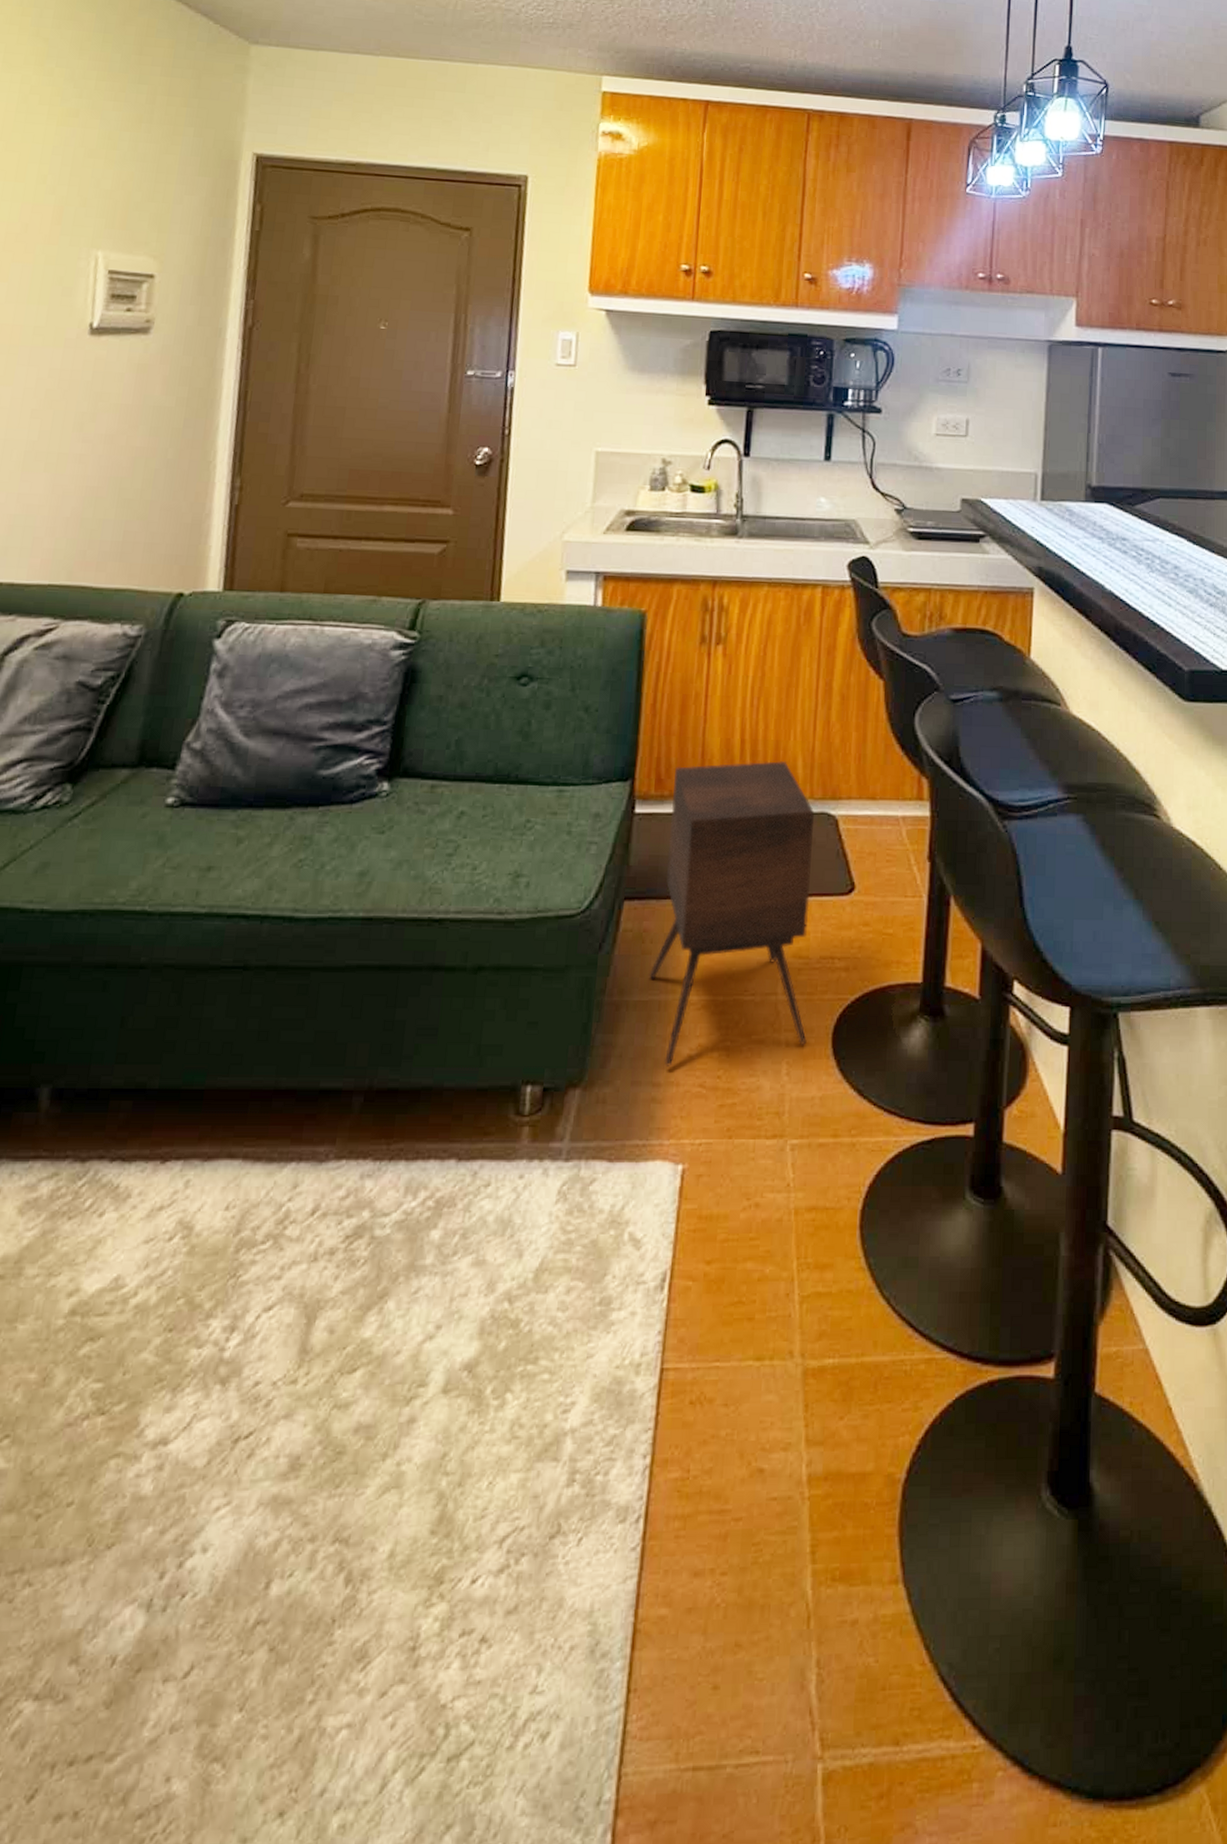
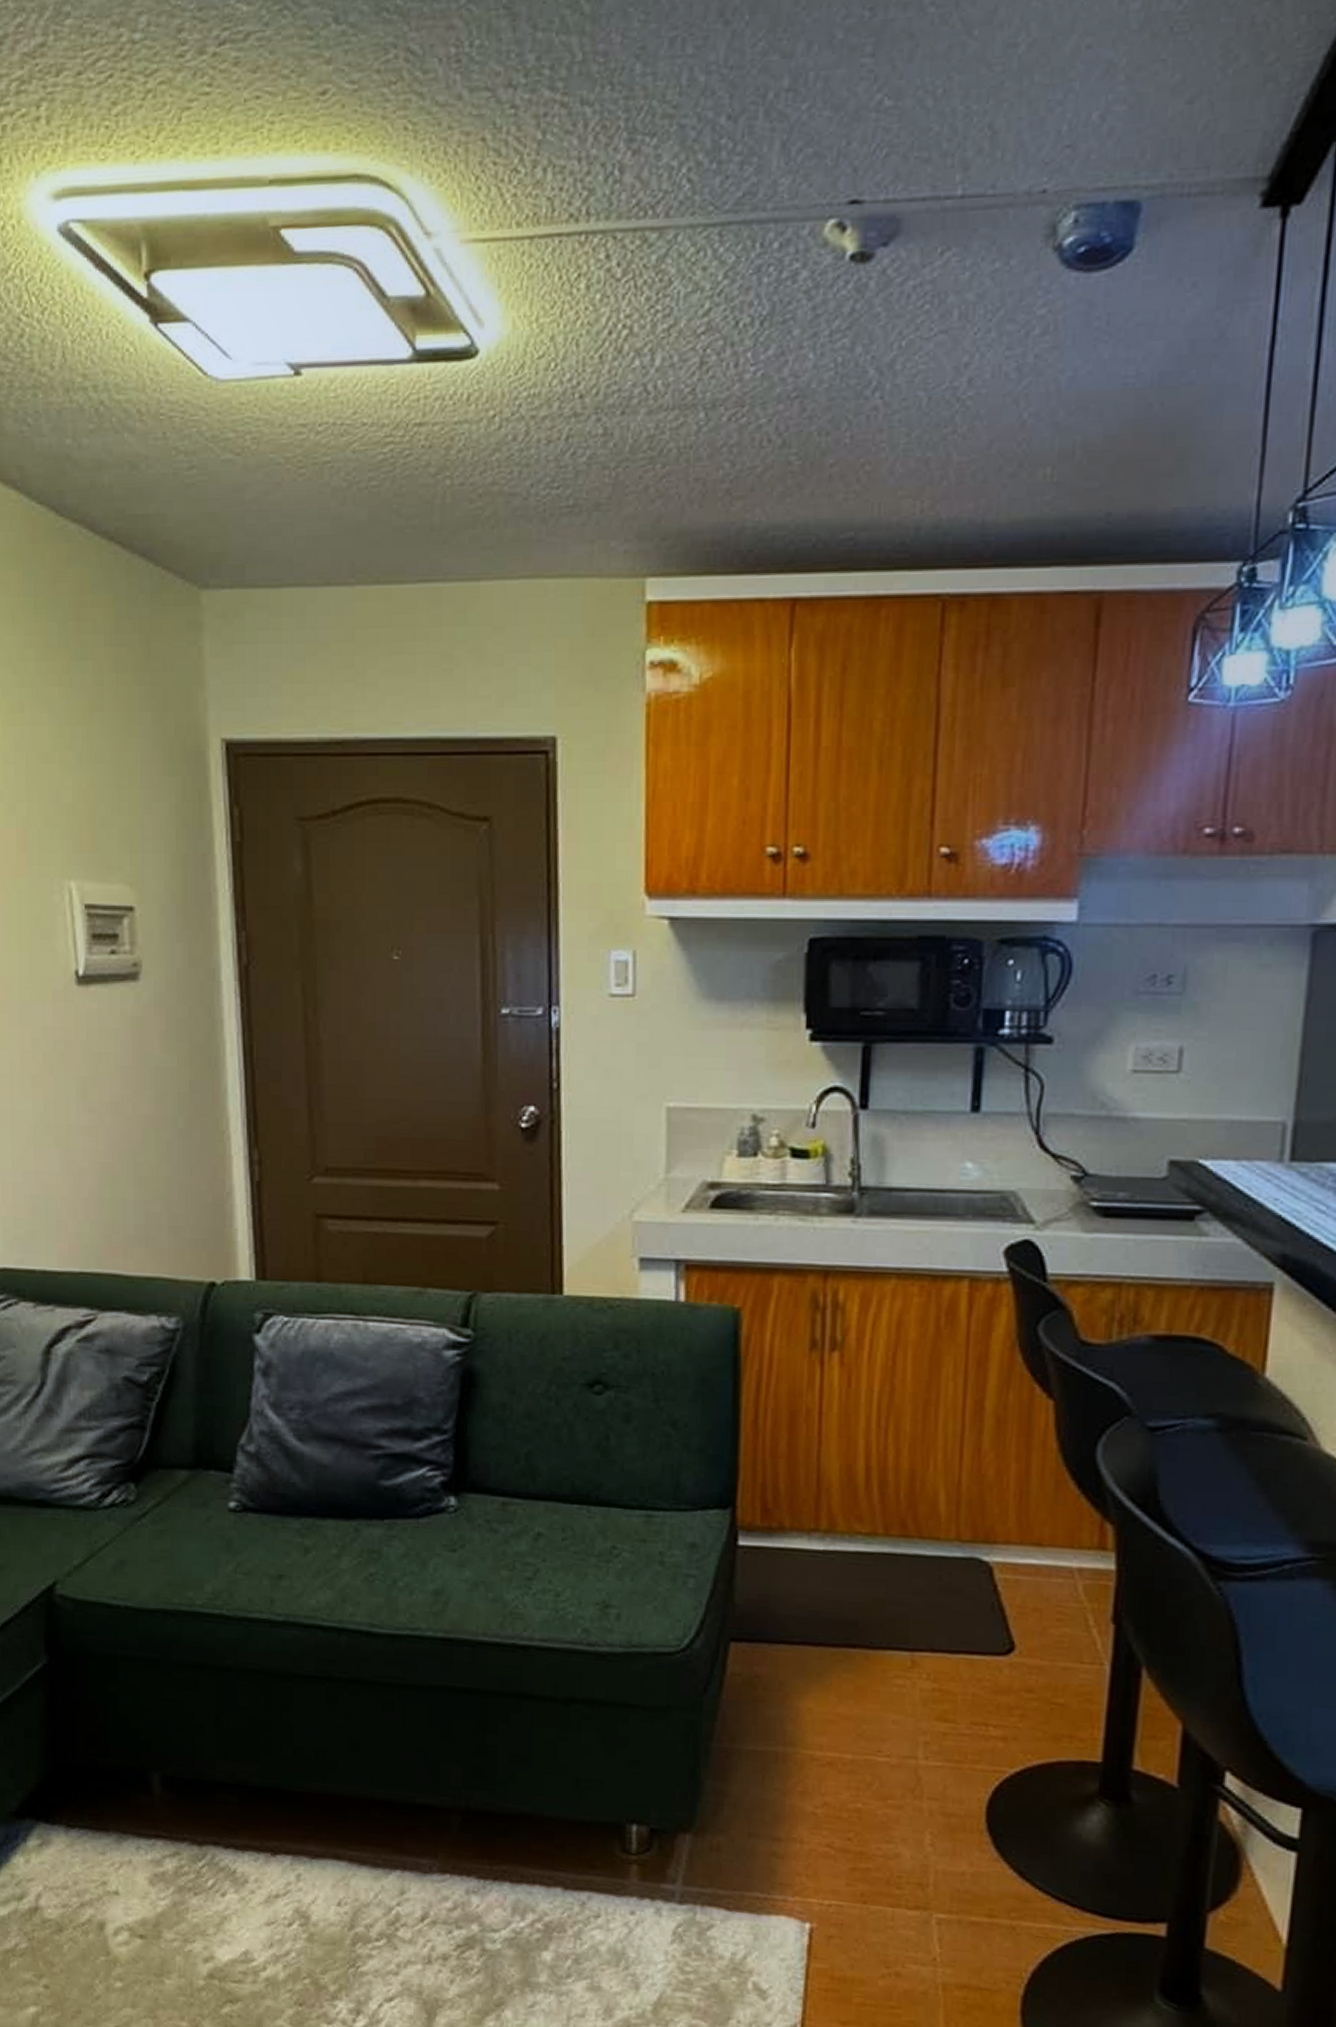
side table: present [649,760,815,1067] -> none [763,1493,963,1822]

